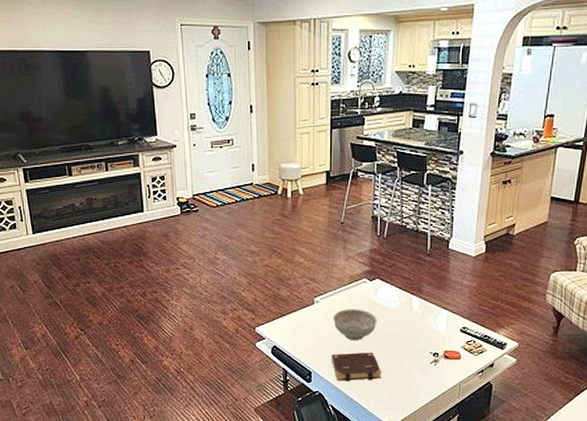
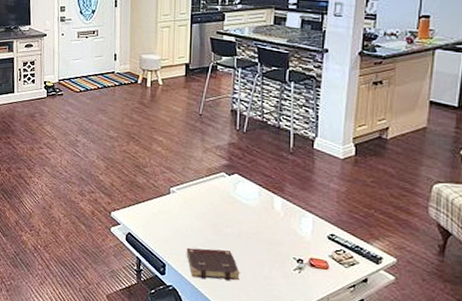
decorative bowl: present [332,309,377,341] -> none [188,202,236,237]

